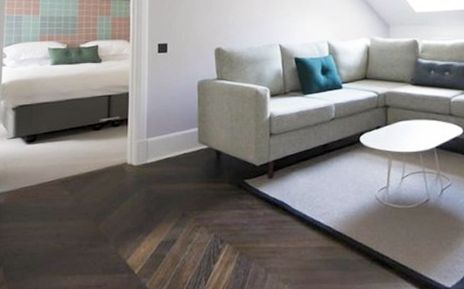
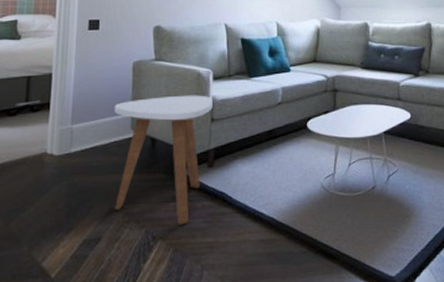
side table: none [183,111,271,231] -> present [114,95,213,225]

